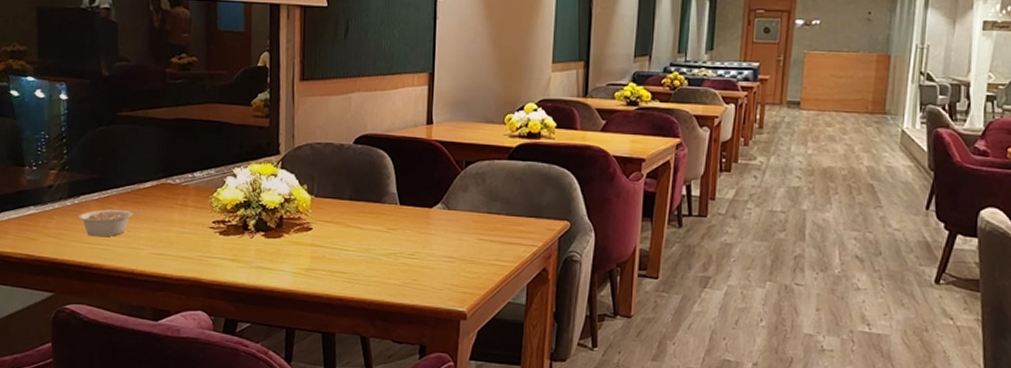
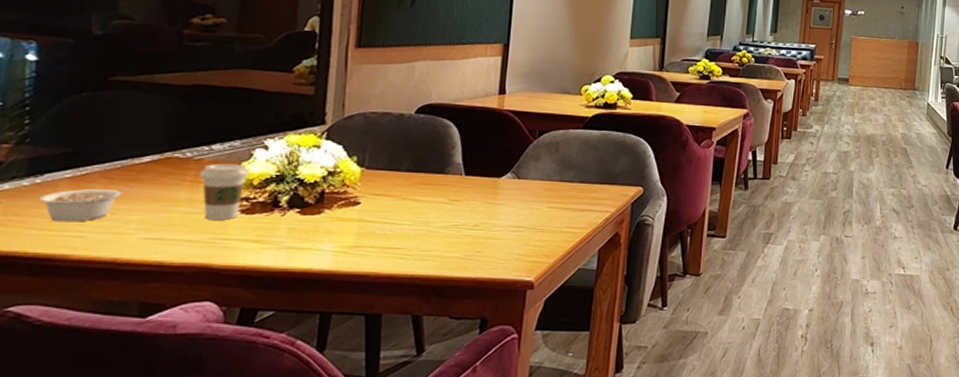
coffee cup: none [186,189,224,240] -> present [199,163,250,220]

